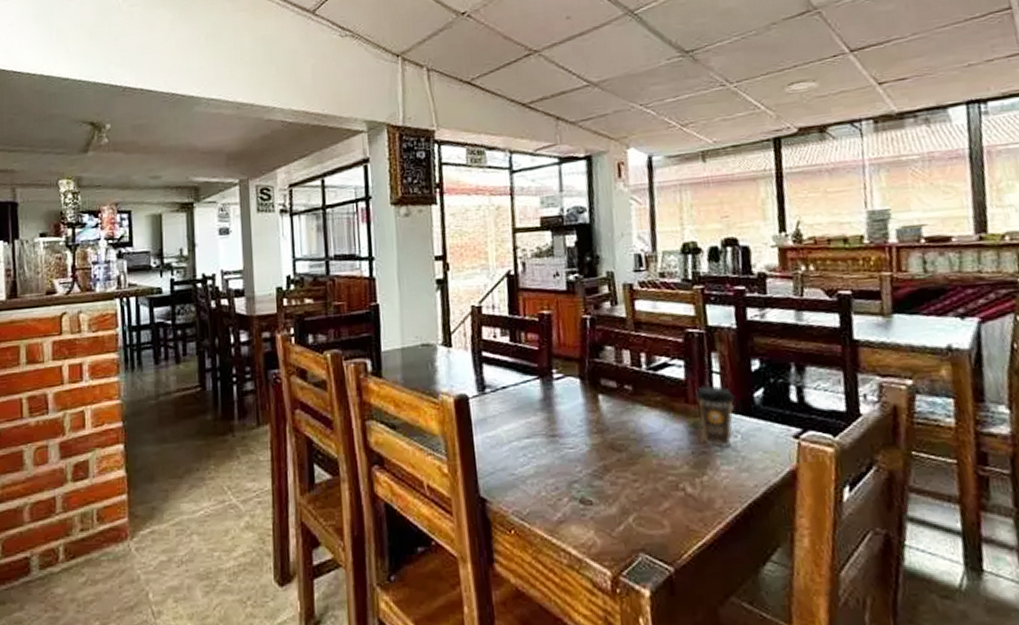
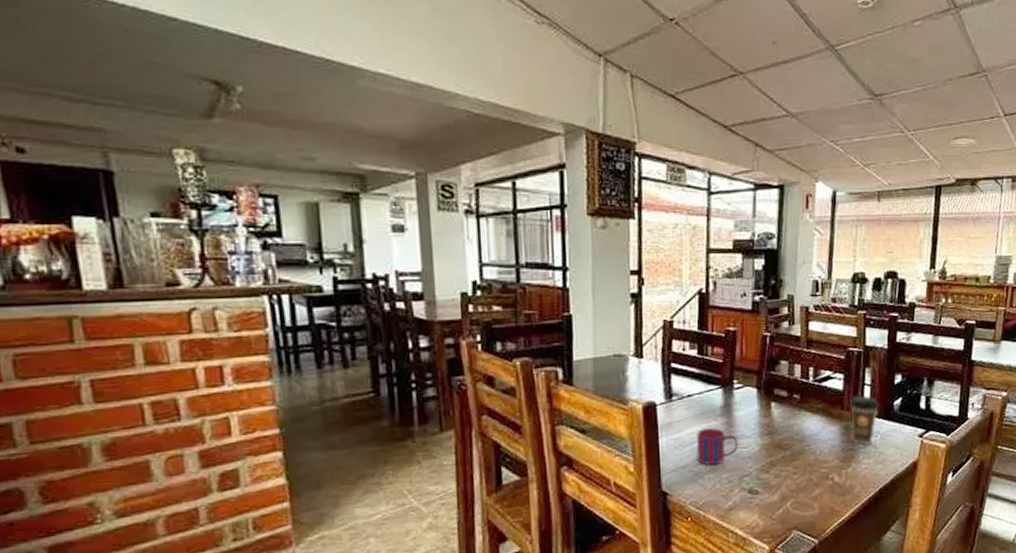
mug: none [515,424,563,469] -> present [696,428,738,466]

